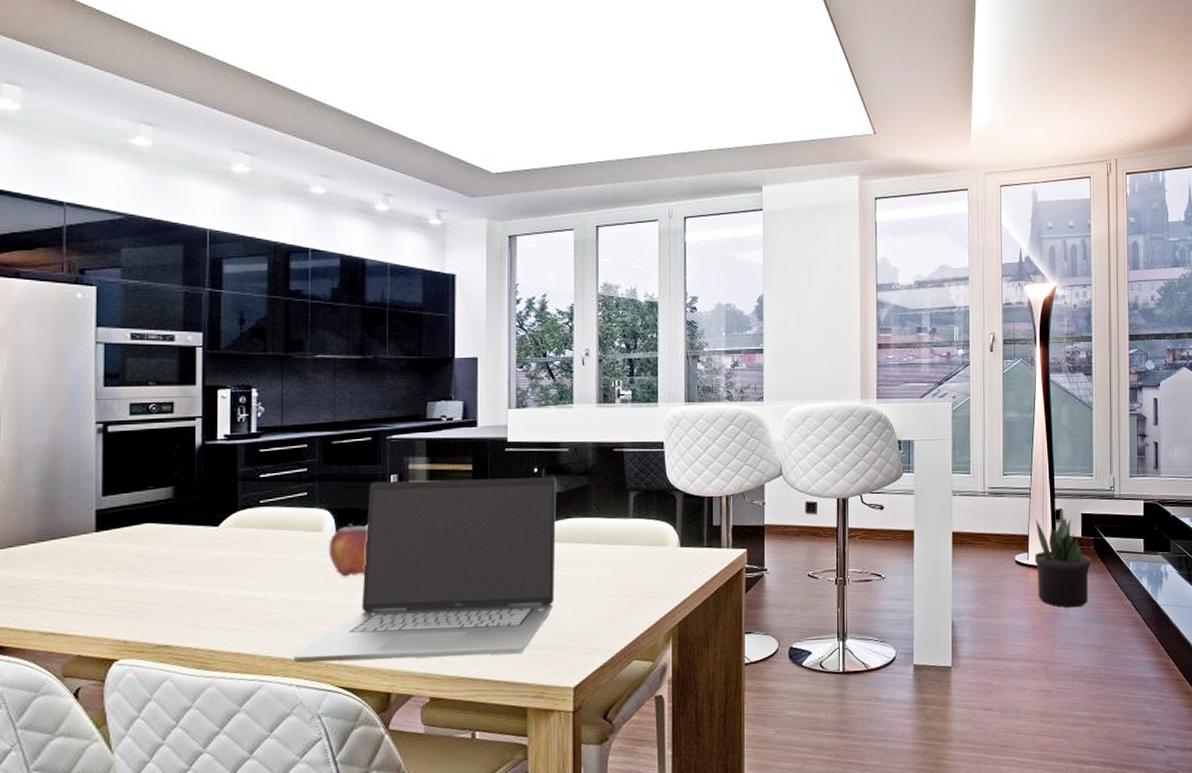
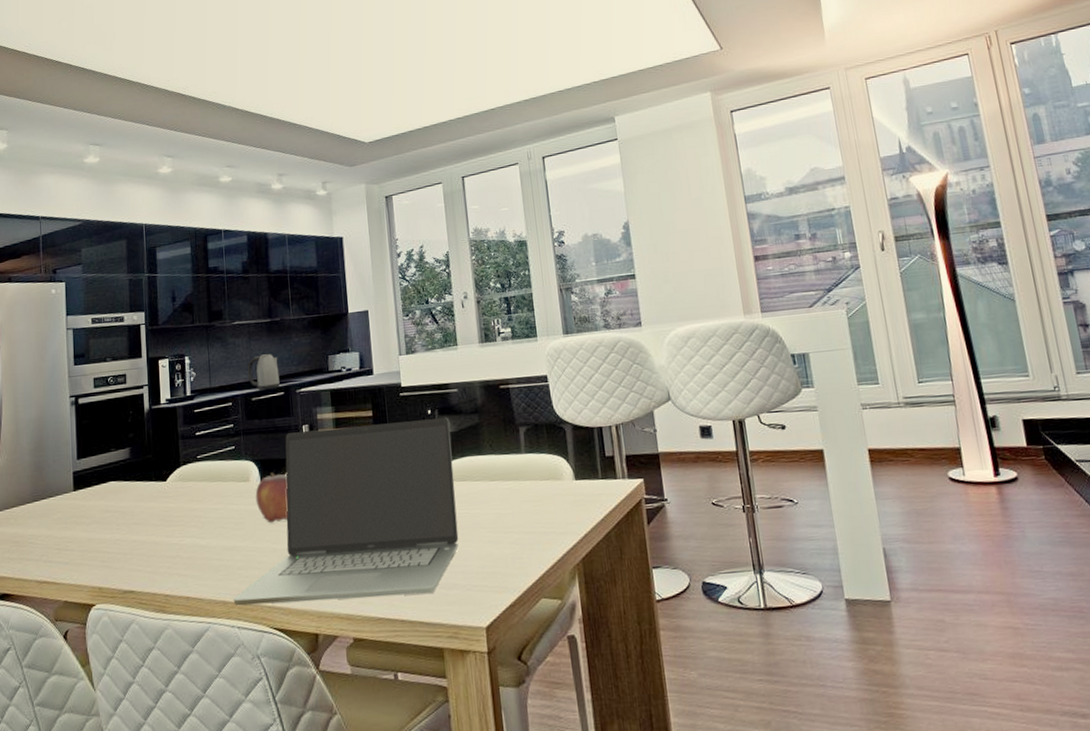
kettle: none [330,393,367,432] -> present [248,353,280,390]
planter: present [1034,517,1091,608] -> none [966,424,1049,529]

